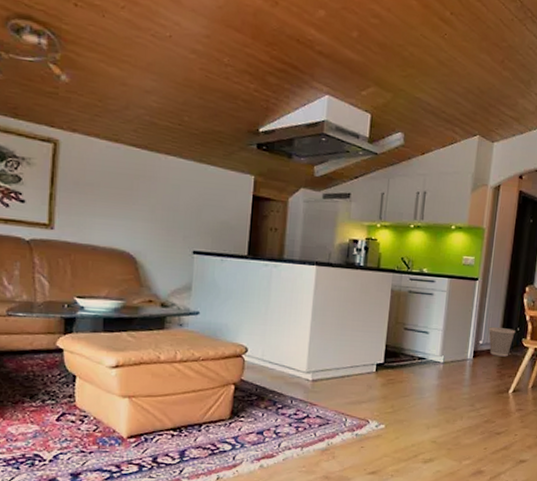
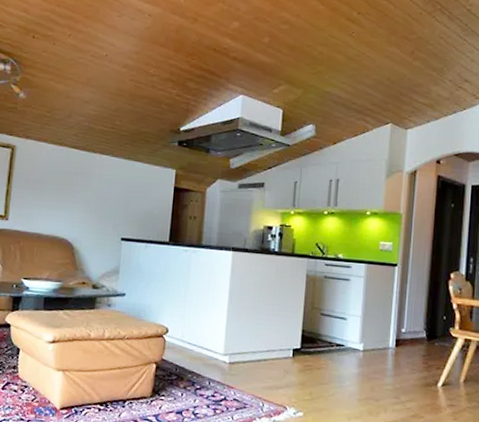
wastebasket: present [488,327,515,357] -> none [410,315,441,347]

